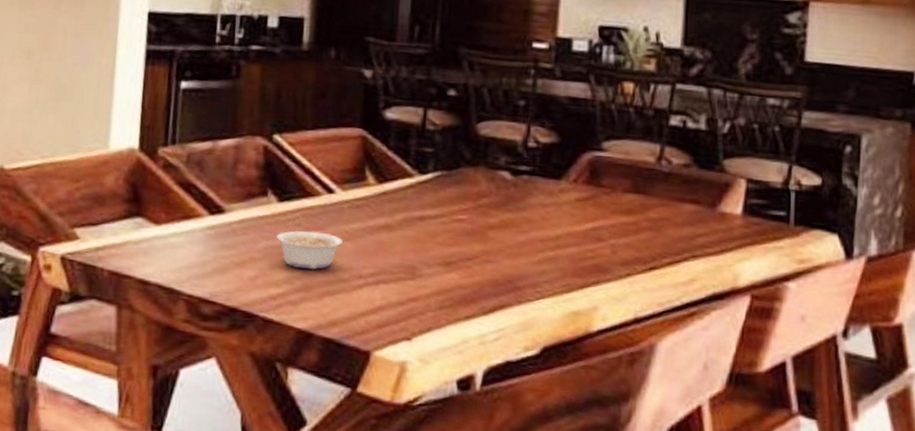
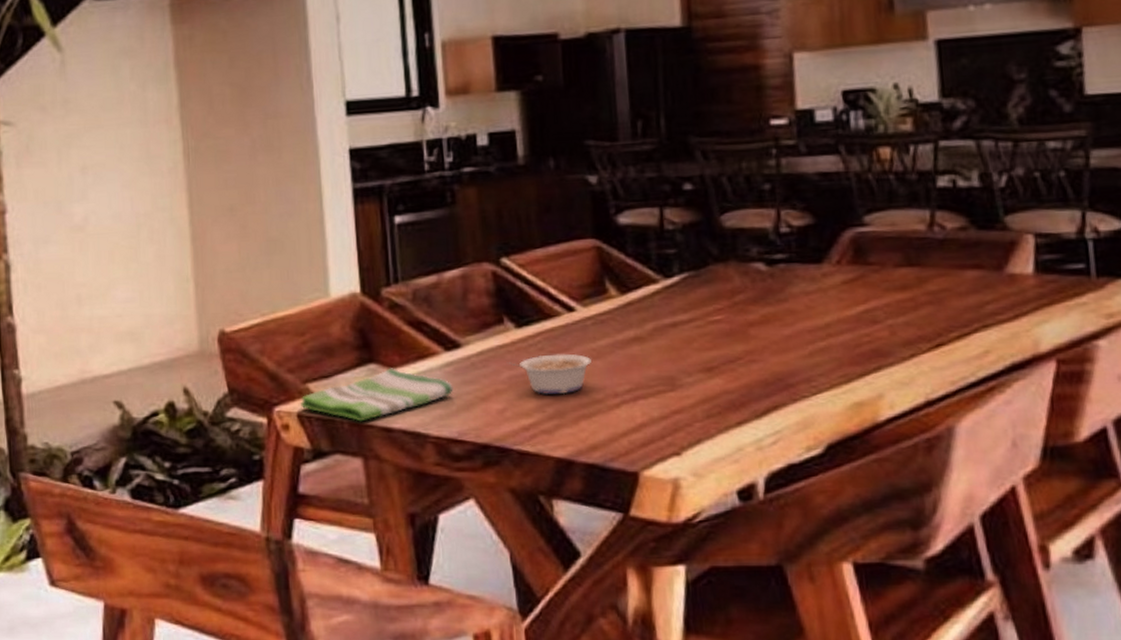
dish towel: none [65,224,212,272] -> present [301,368,453,422]

